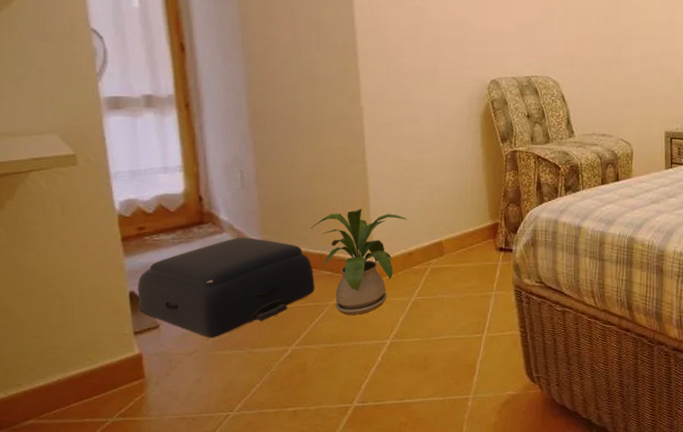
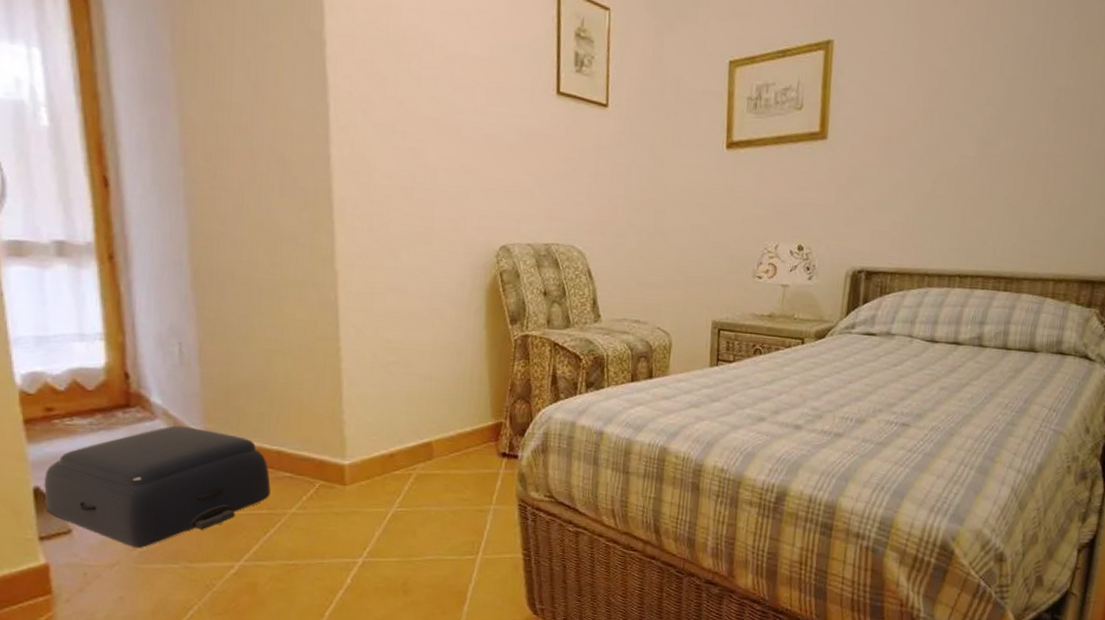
house plant: present [311,208,408,315] -> none [267,397,389,527]

